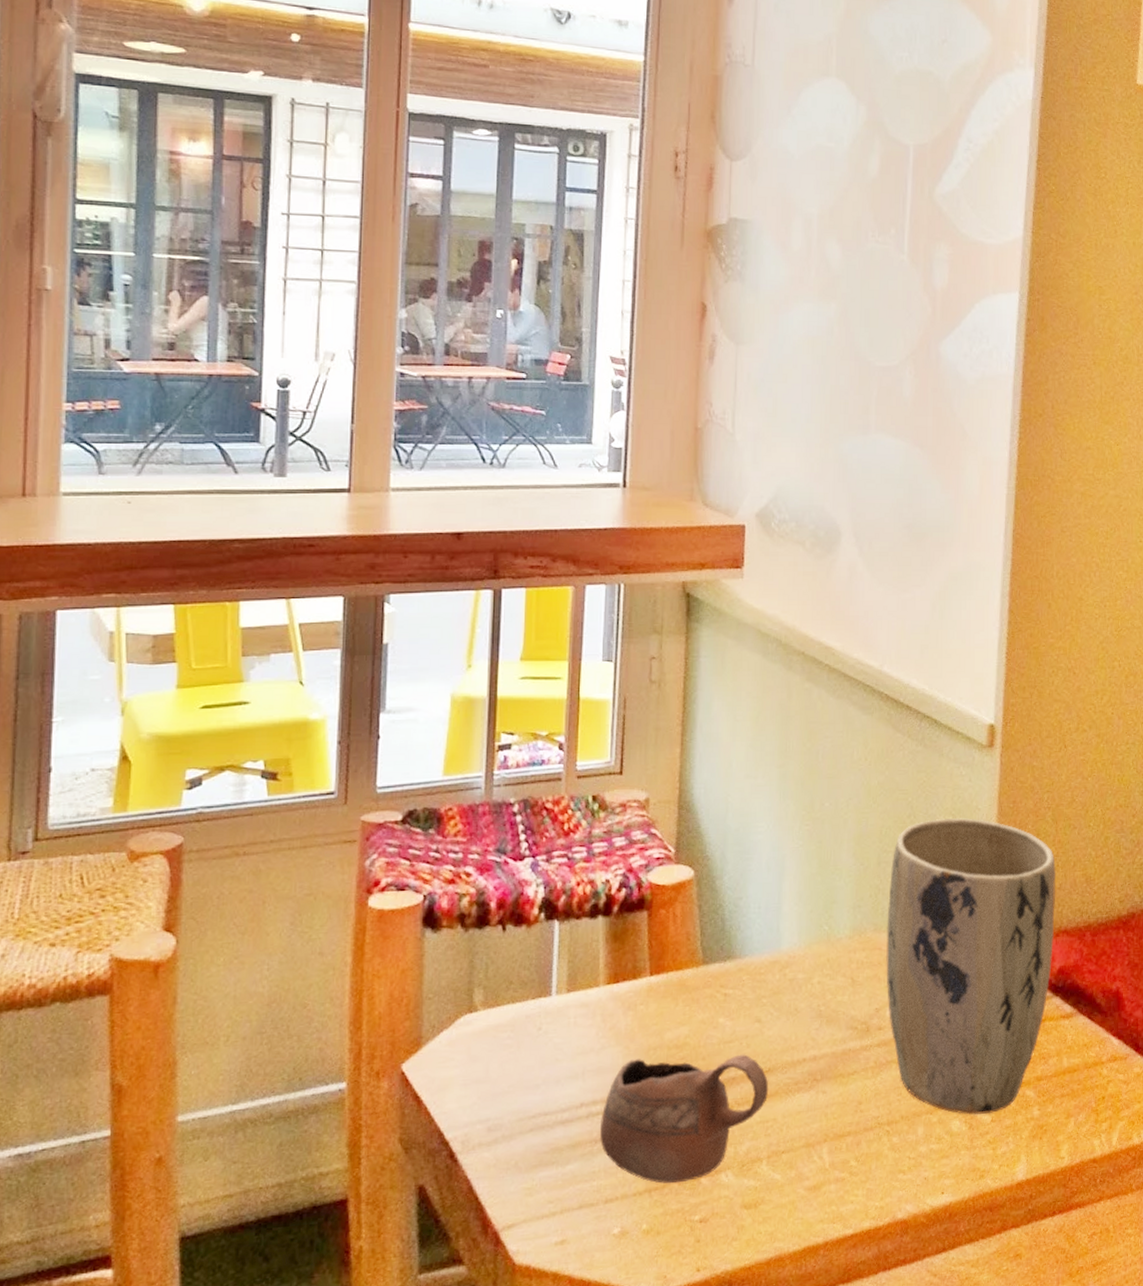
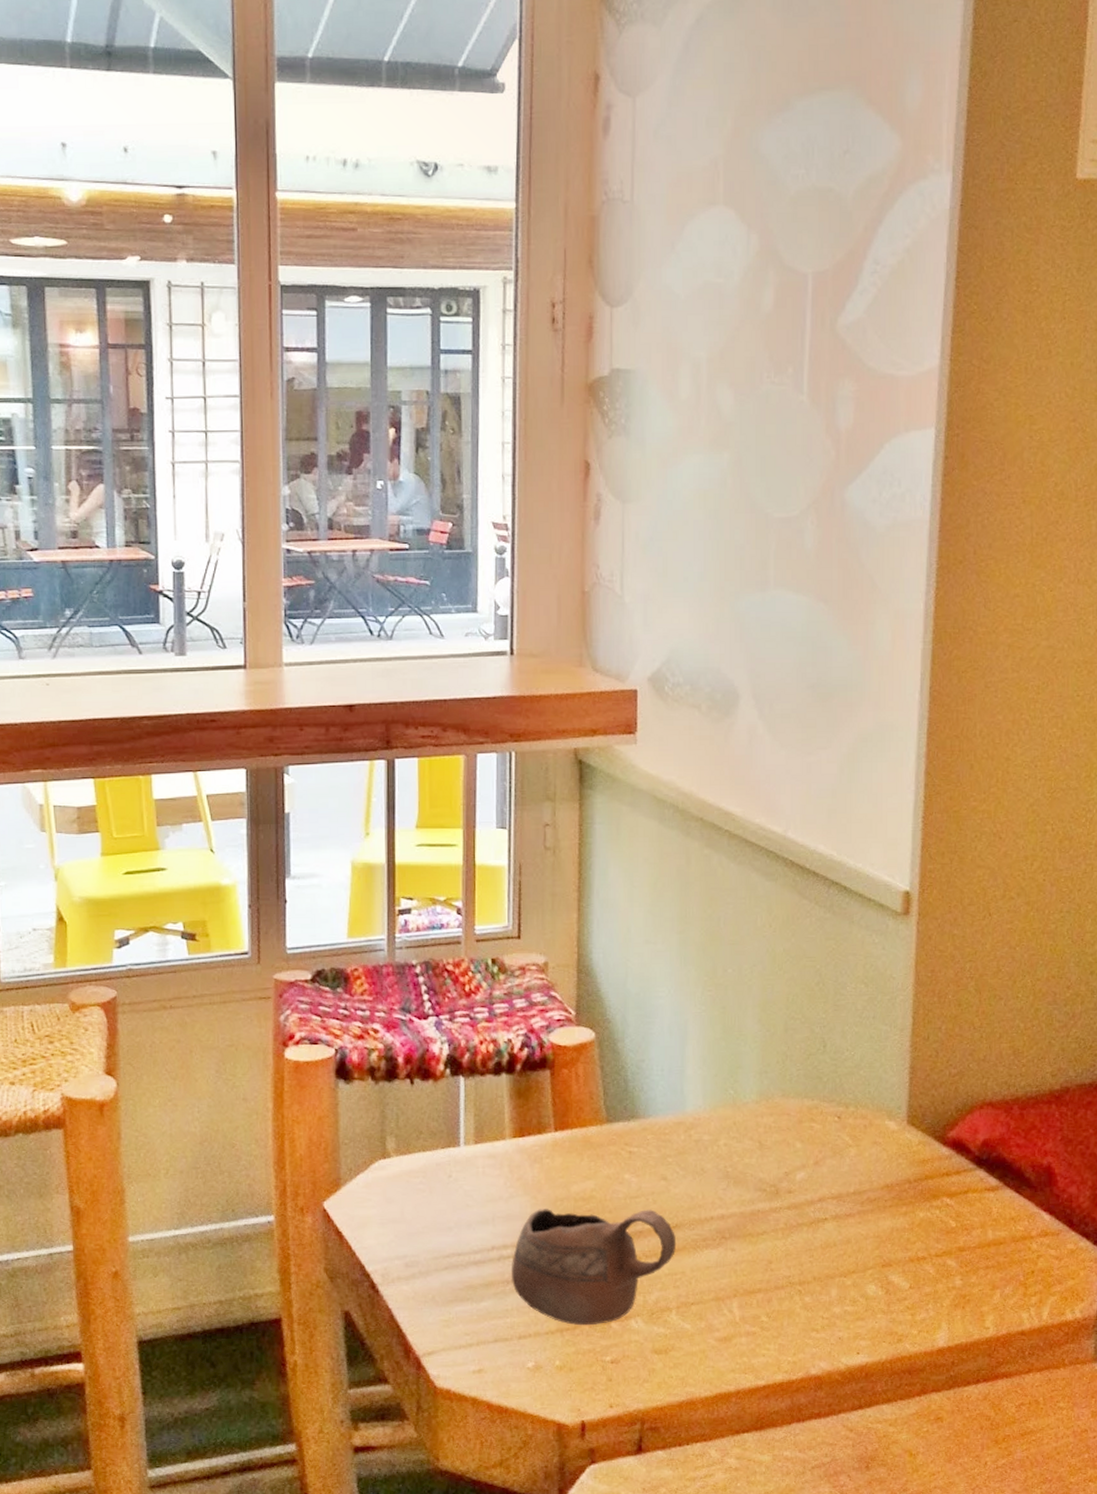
plant pot: present [886,817,1056,1115] -> none [795,985,979,1281]

